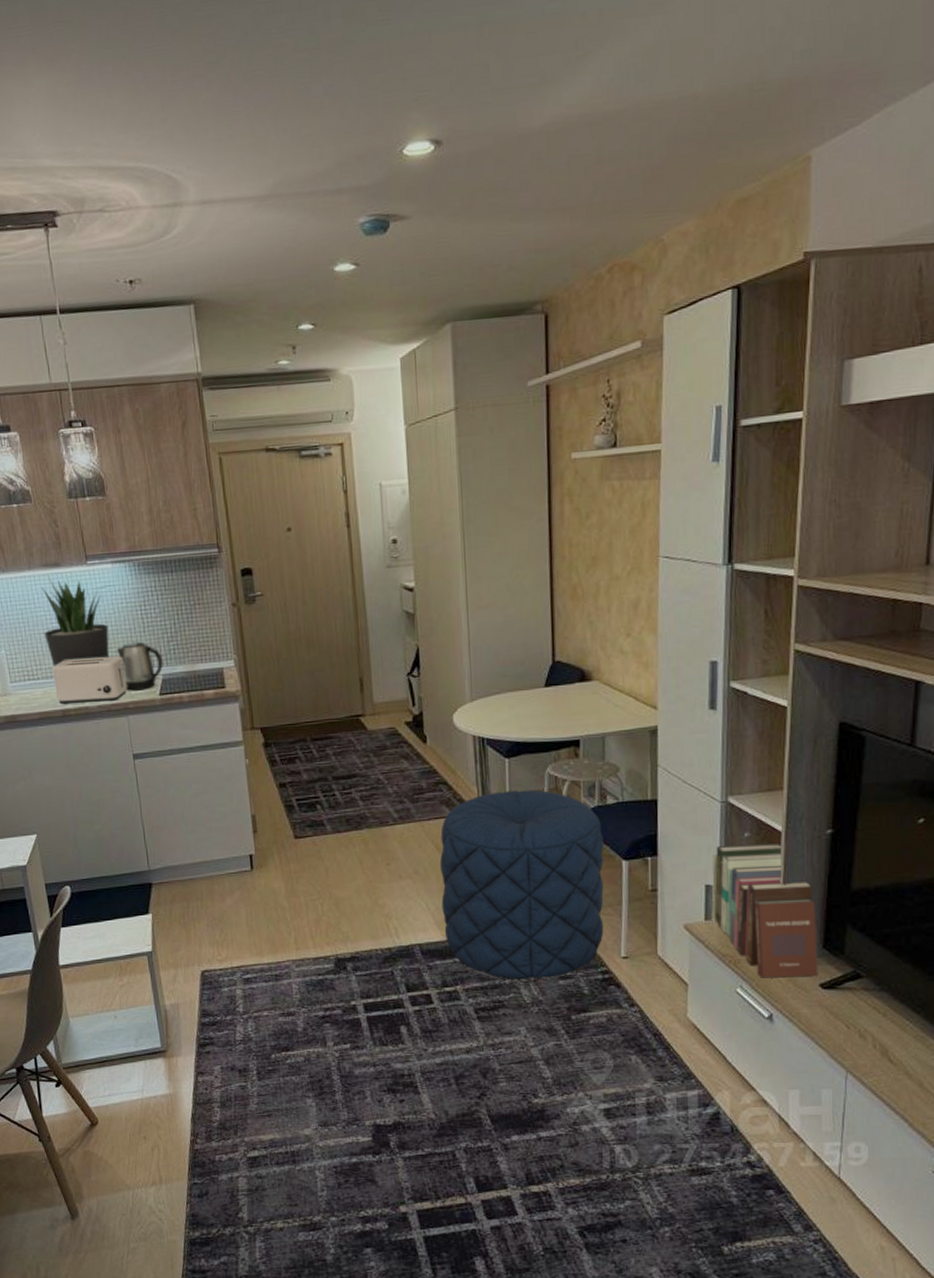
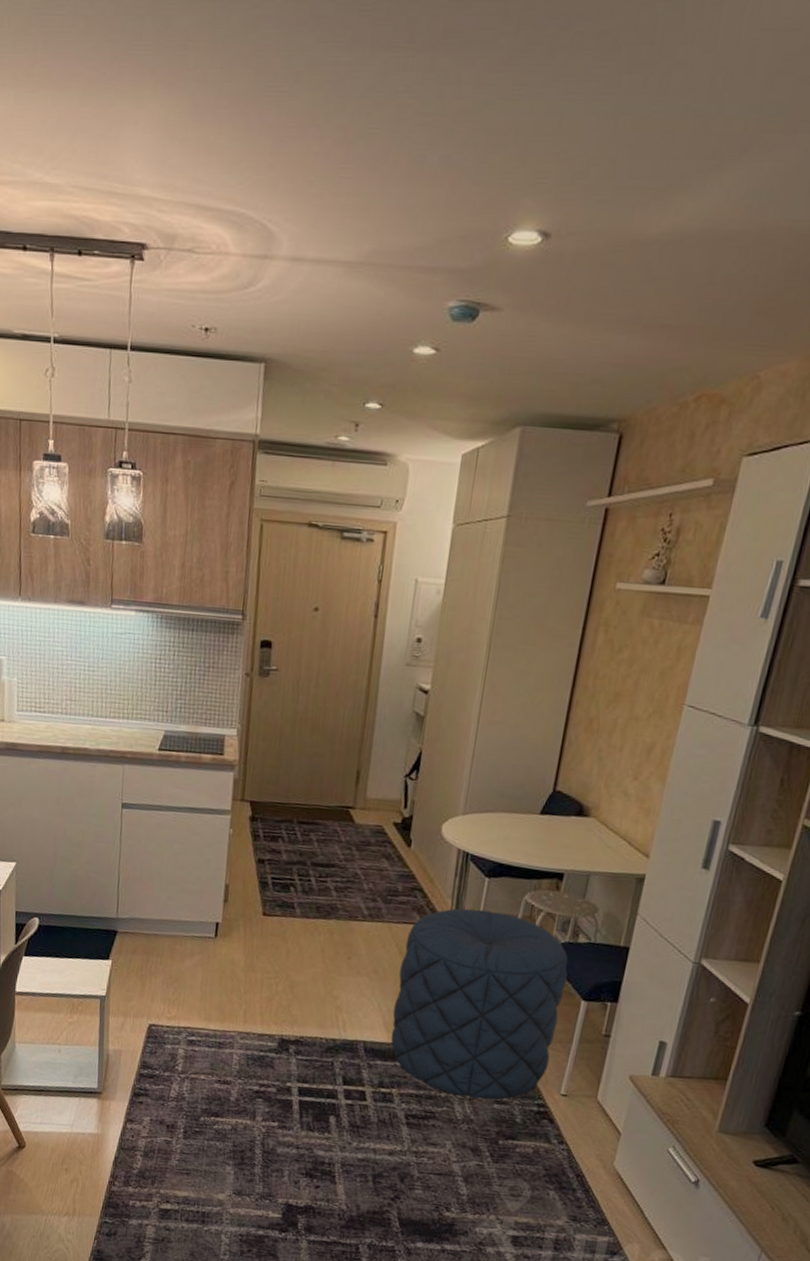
planter: present [41,576,110,666] -> none [58,613,121,705]
toaster: present [52,656,127,705] -> none [58,698,130,748]
kettle: present [117,641,164,691] -> none [125,692,168,743]
books: present [711,842,818,978] -> none [659,1005,768,1153]

